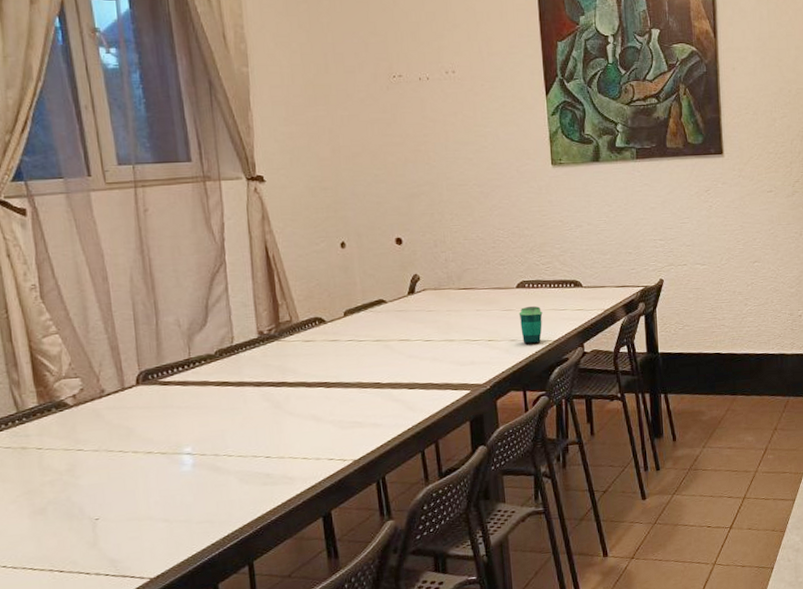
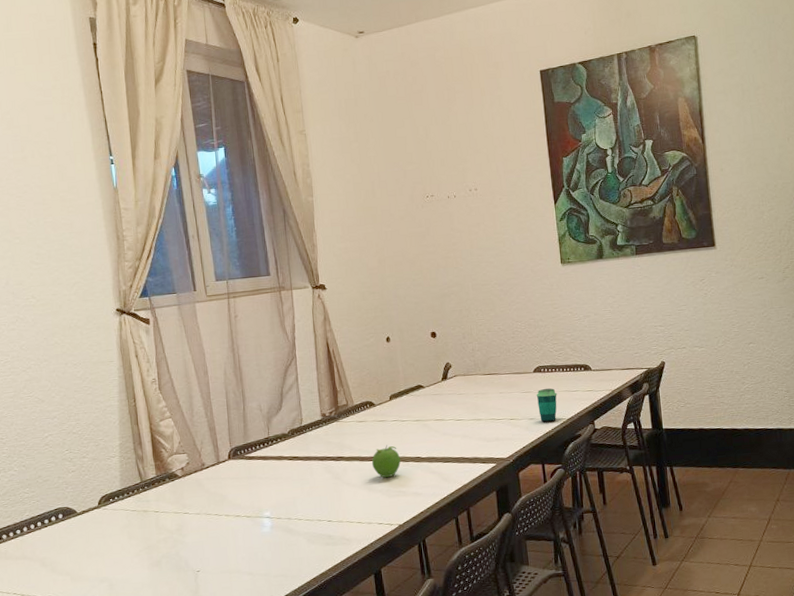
fruit: none [320,368,357,406] -> present [371,445,401,478]

